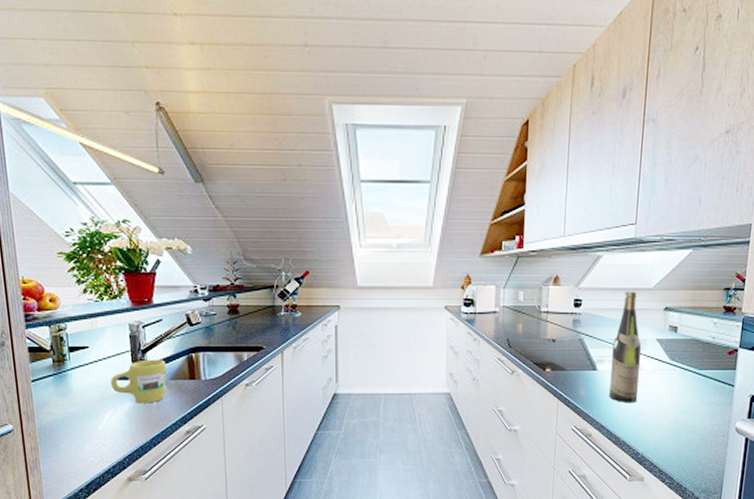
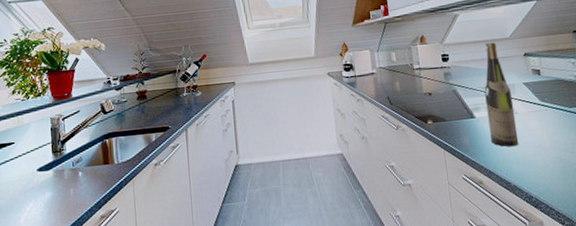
mug: present [111,359,166,404] -> none [33,148,83,193]

